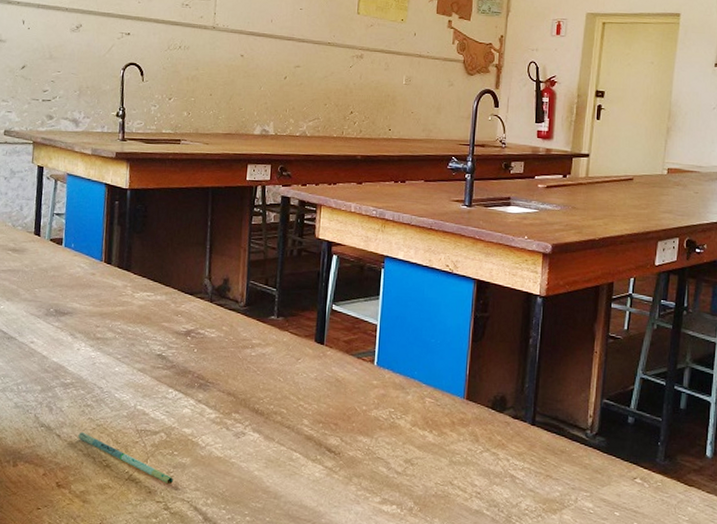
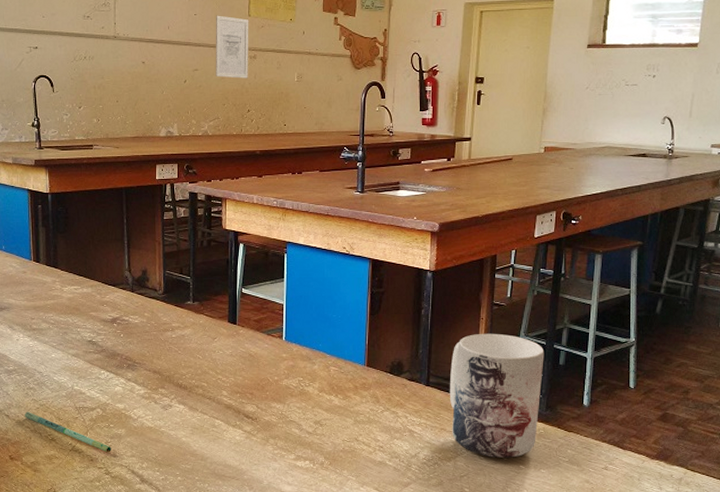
wall art: none [318,11,358,79] -> present [215,15,249,79]
mug: none [557,368,664,513] -> present [449,333,544,458]

